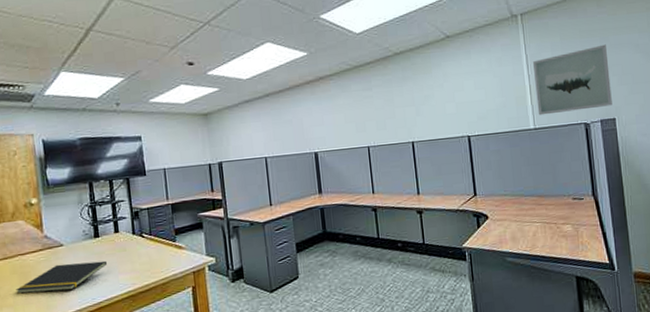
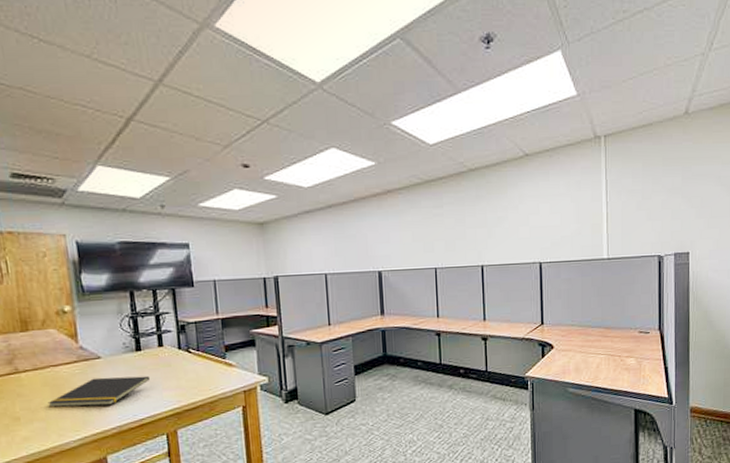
wall art: present [533,44,612,116] -> none [613,174,689,245]

